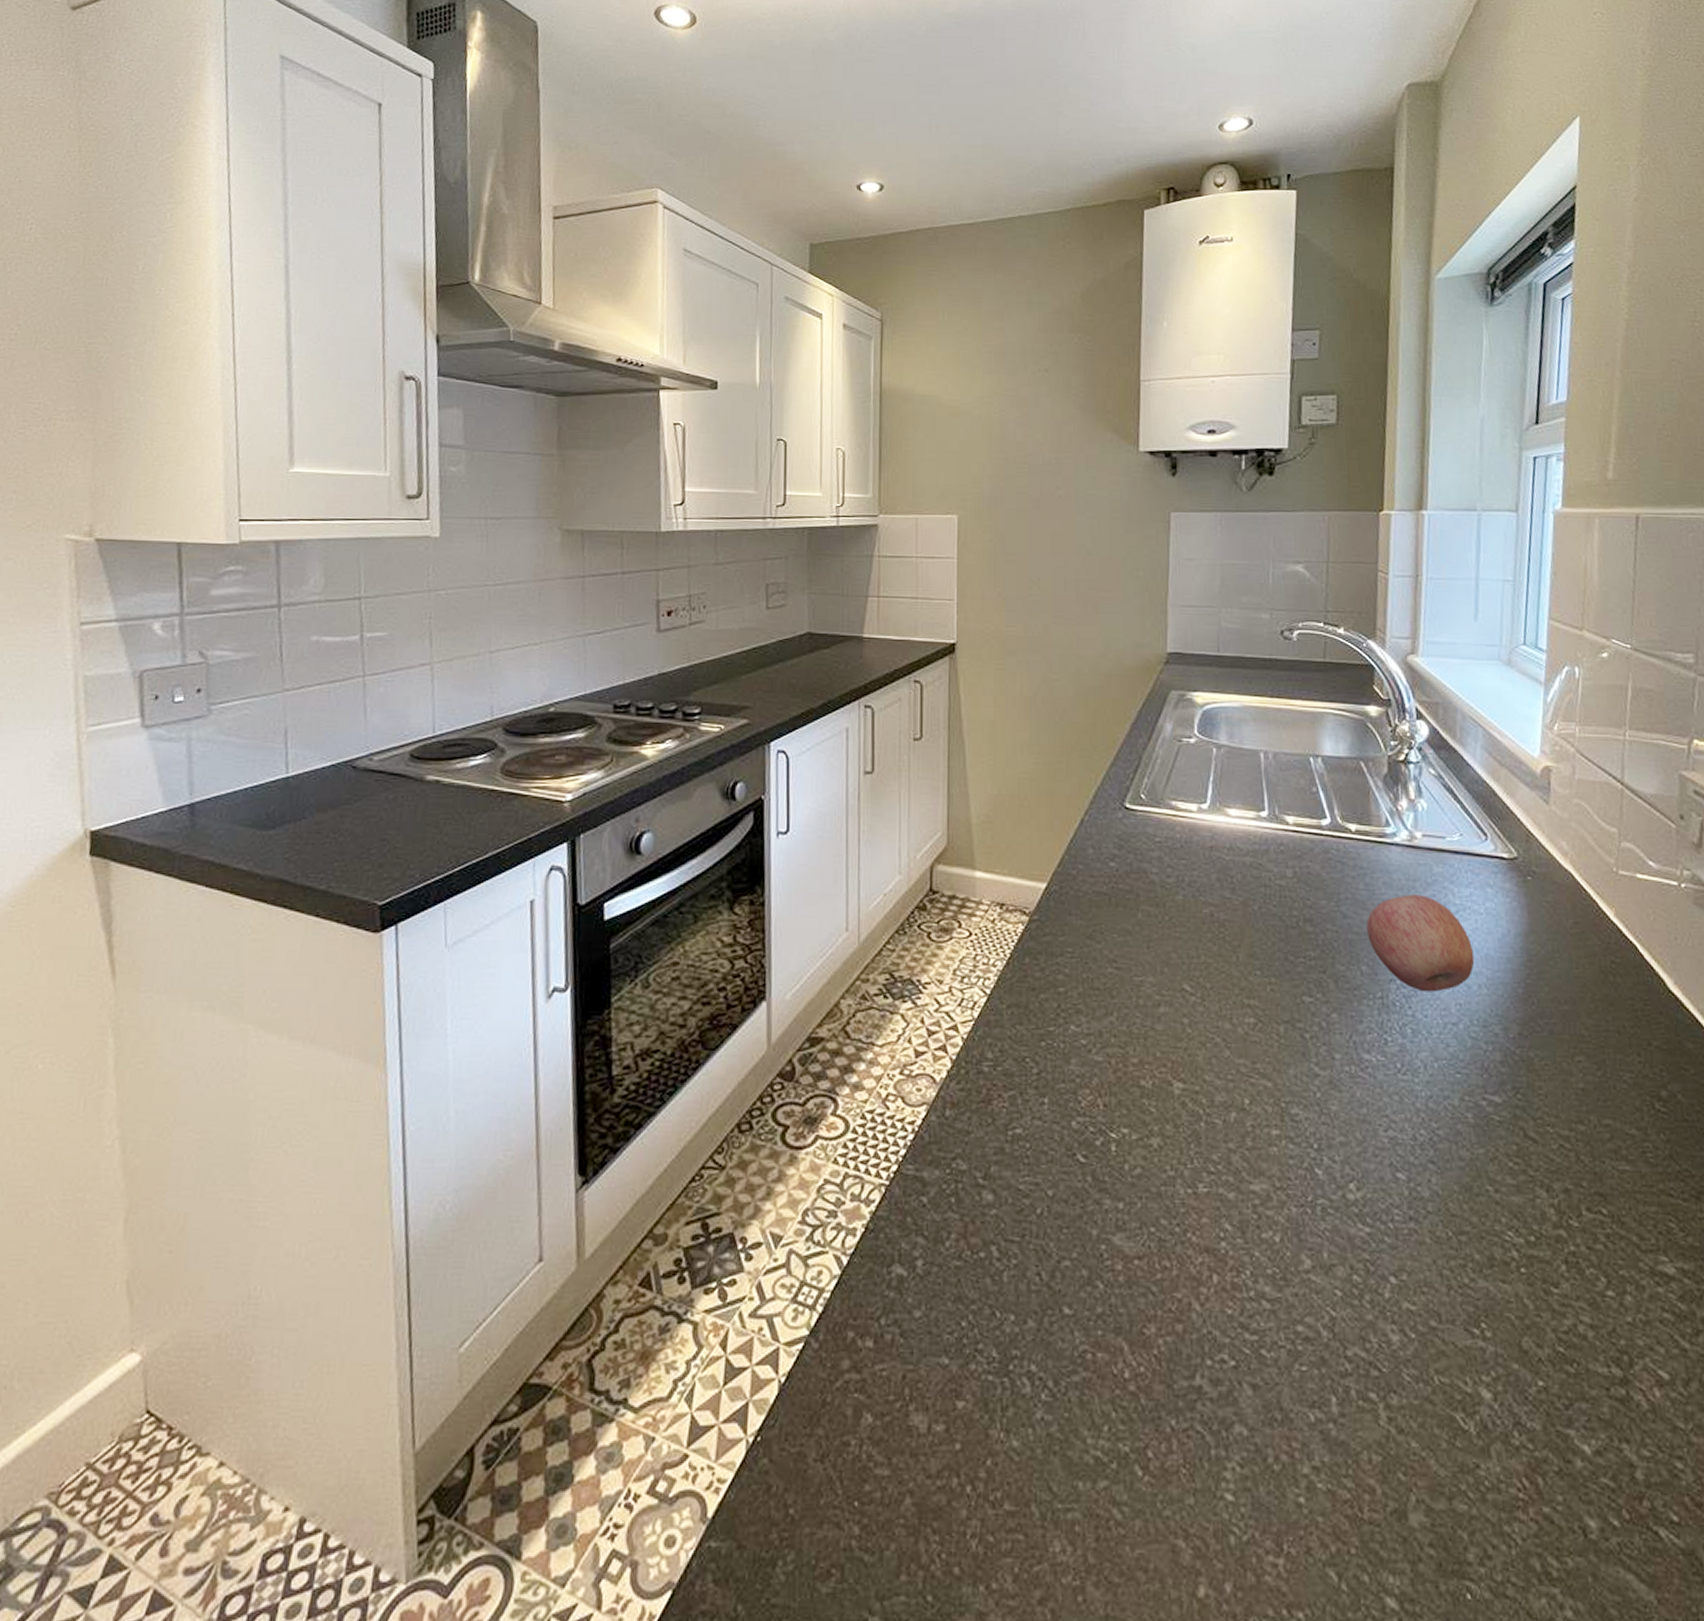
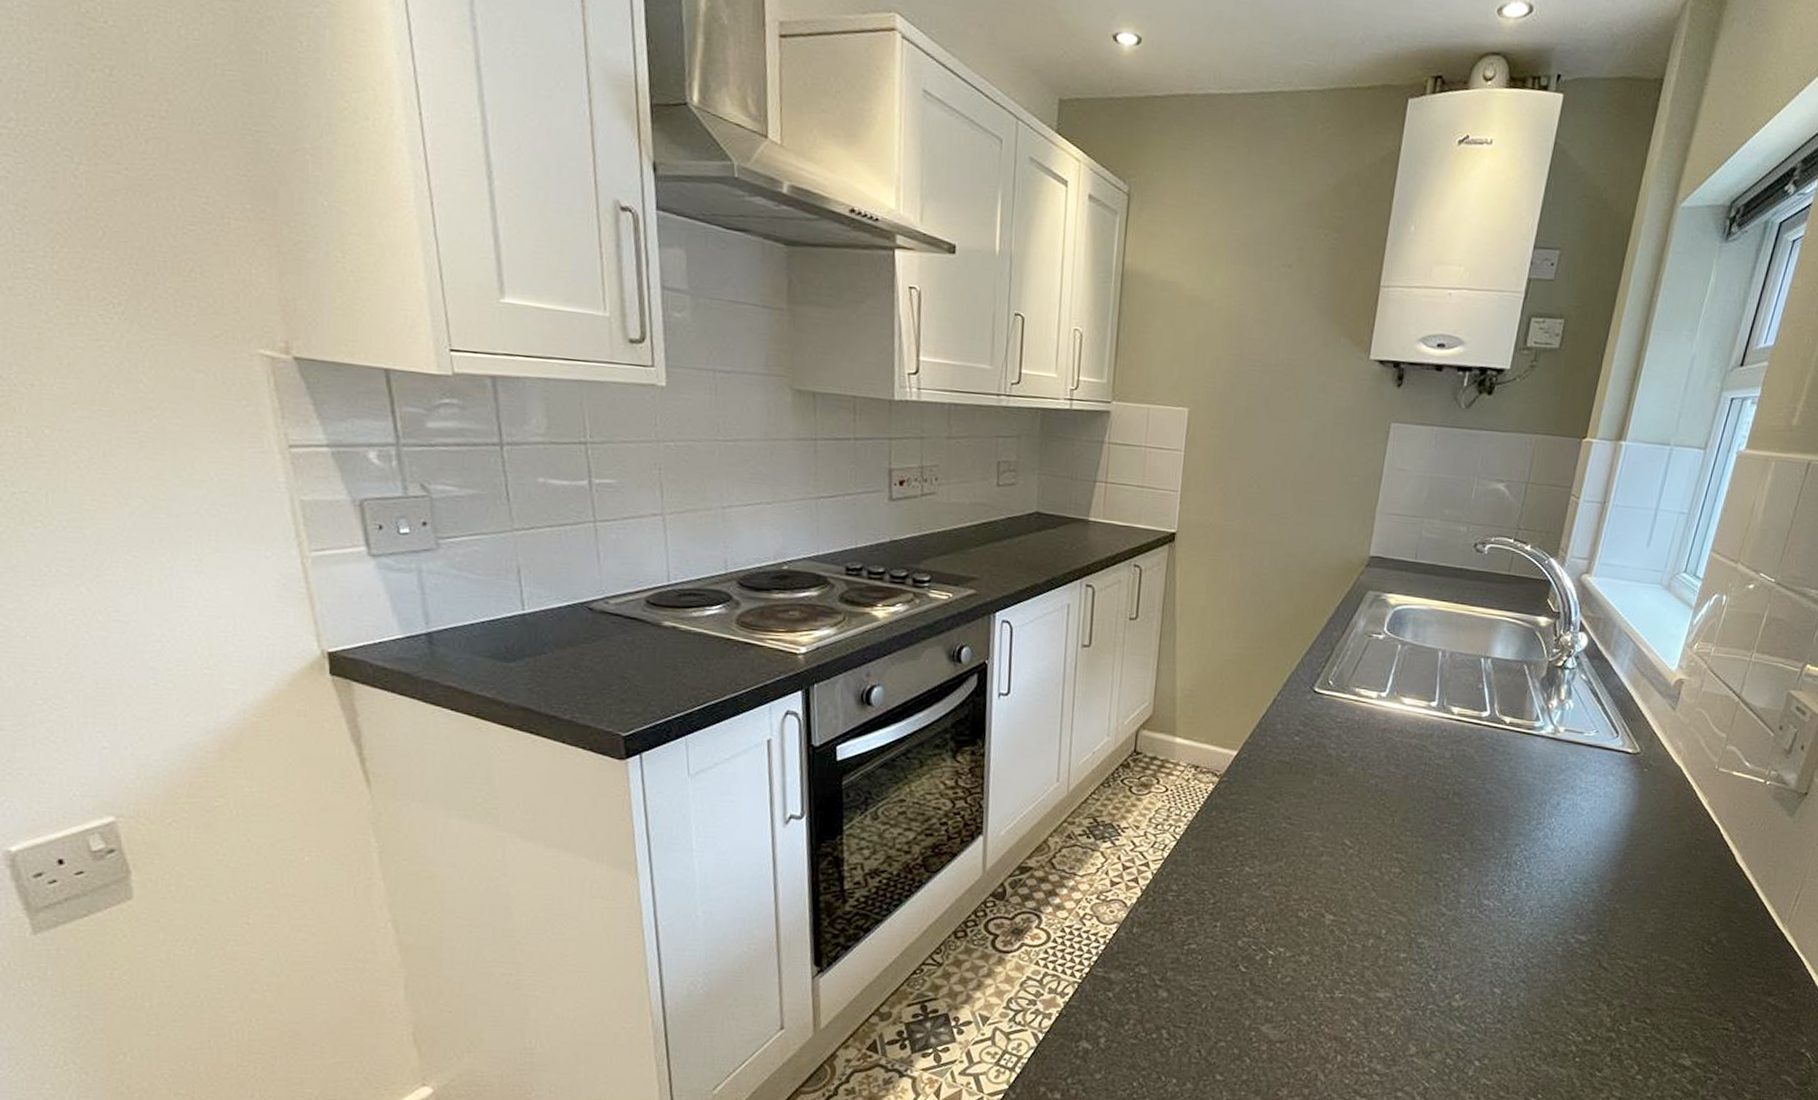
fruit: present [1367,894,1475,992] -> none [1504,777,1589,856]

